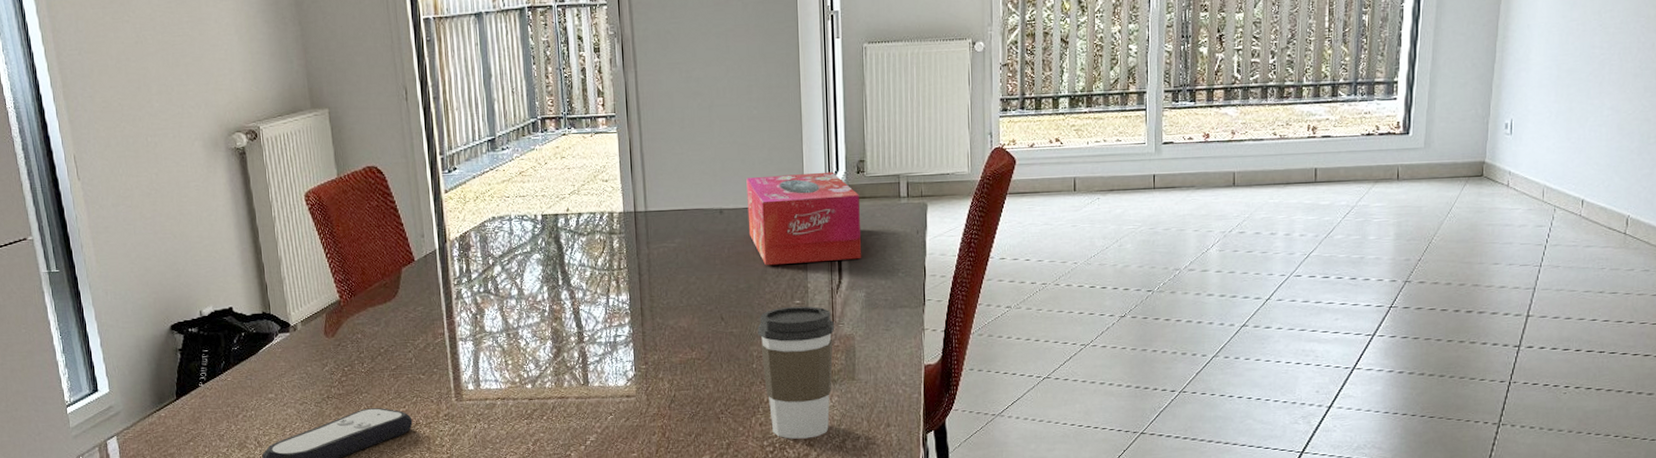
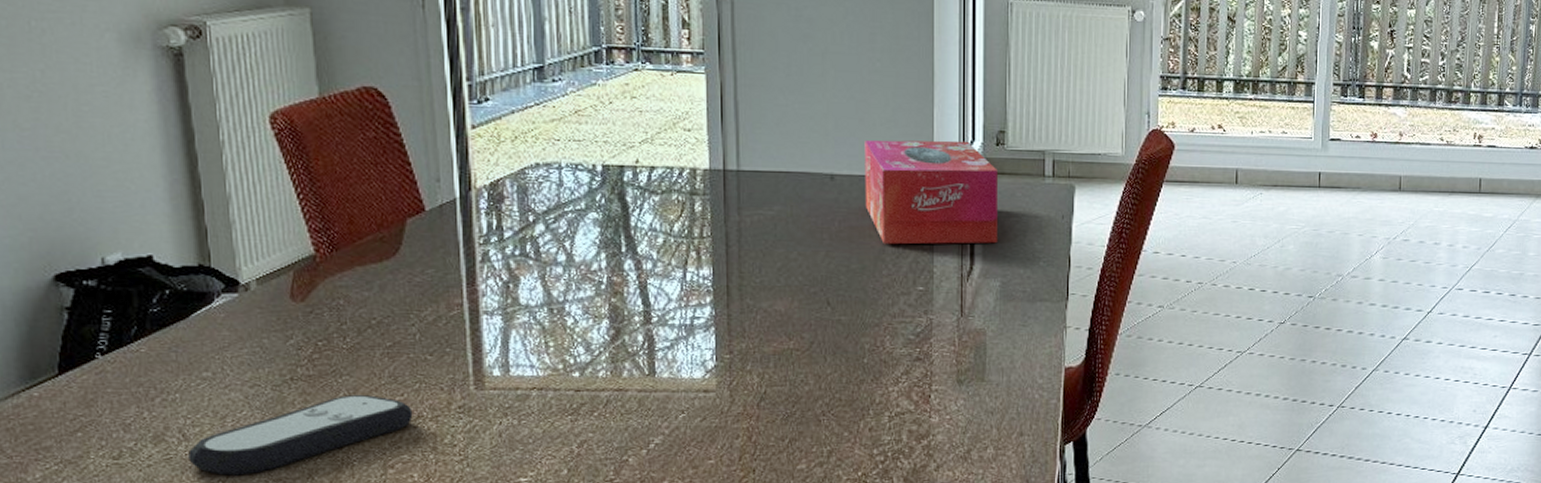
coffee cup: present [757,306,835,439] -> none [871,293,964,447]

